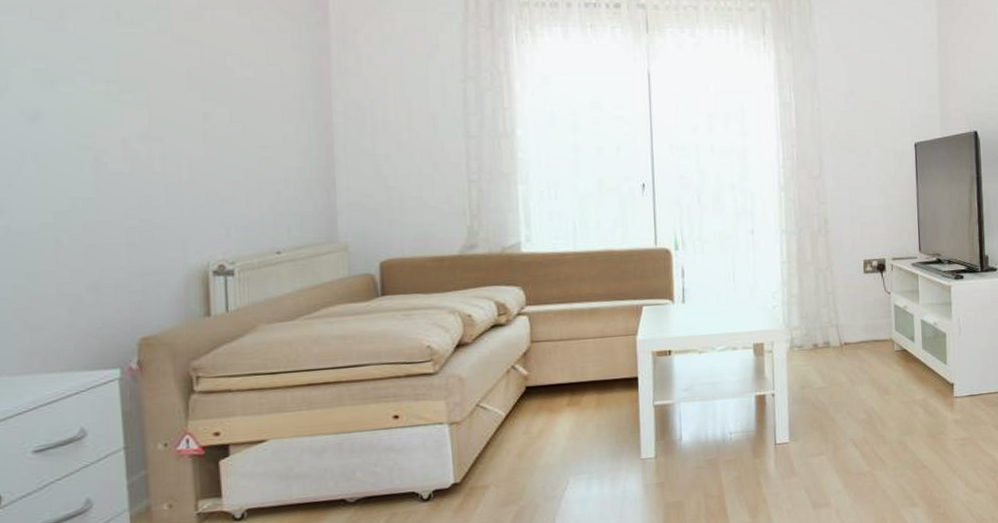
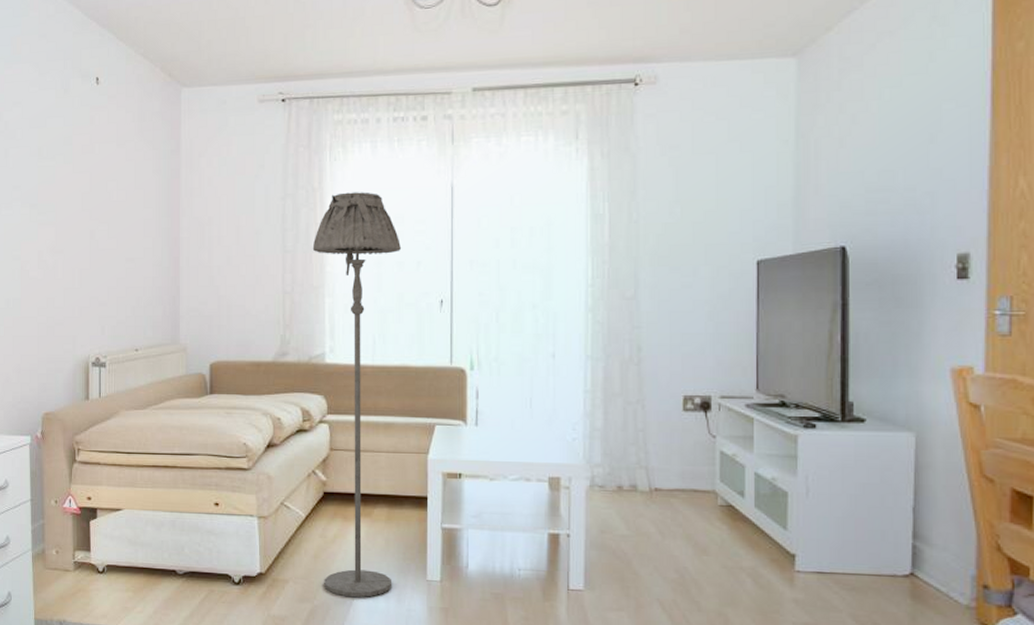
floor lamp: none [500,76,606,491] -> present [312,192,402,598]

